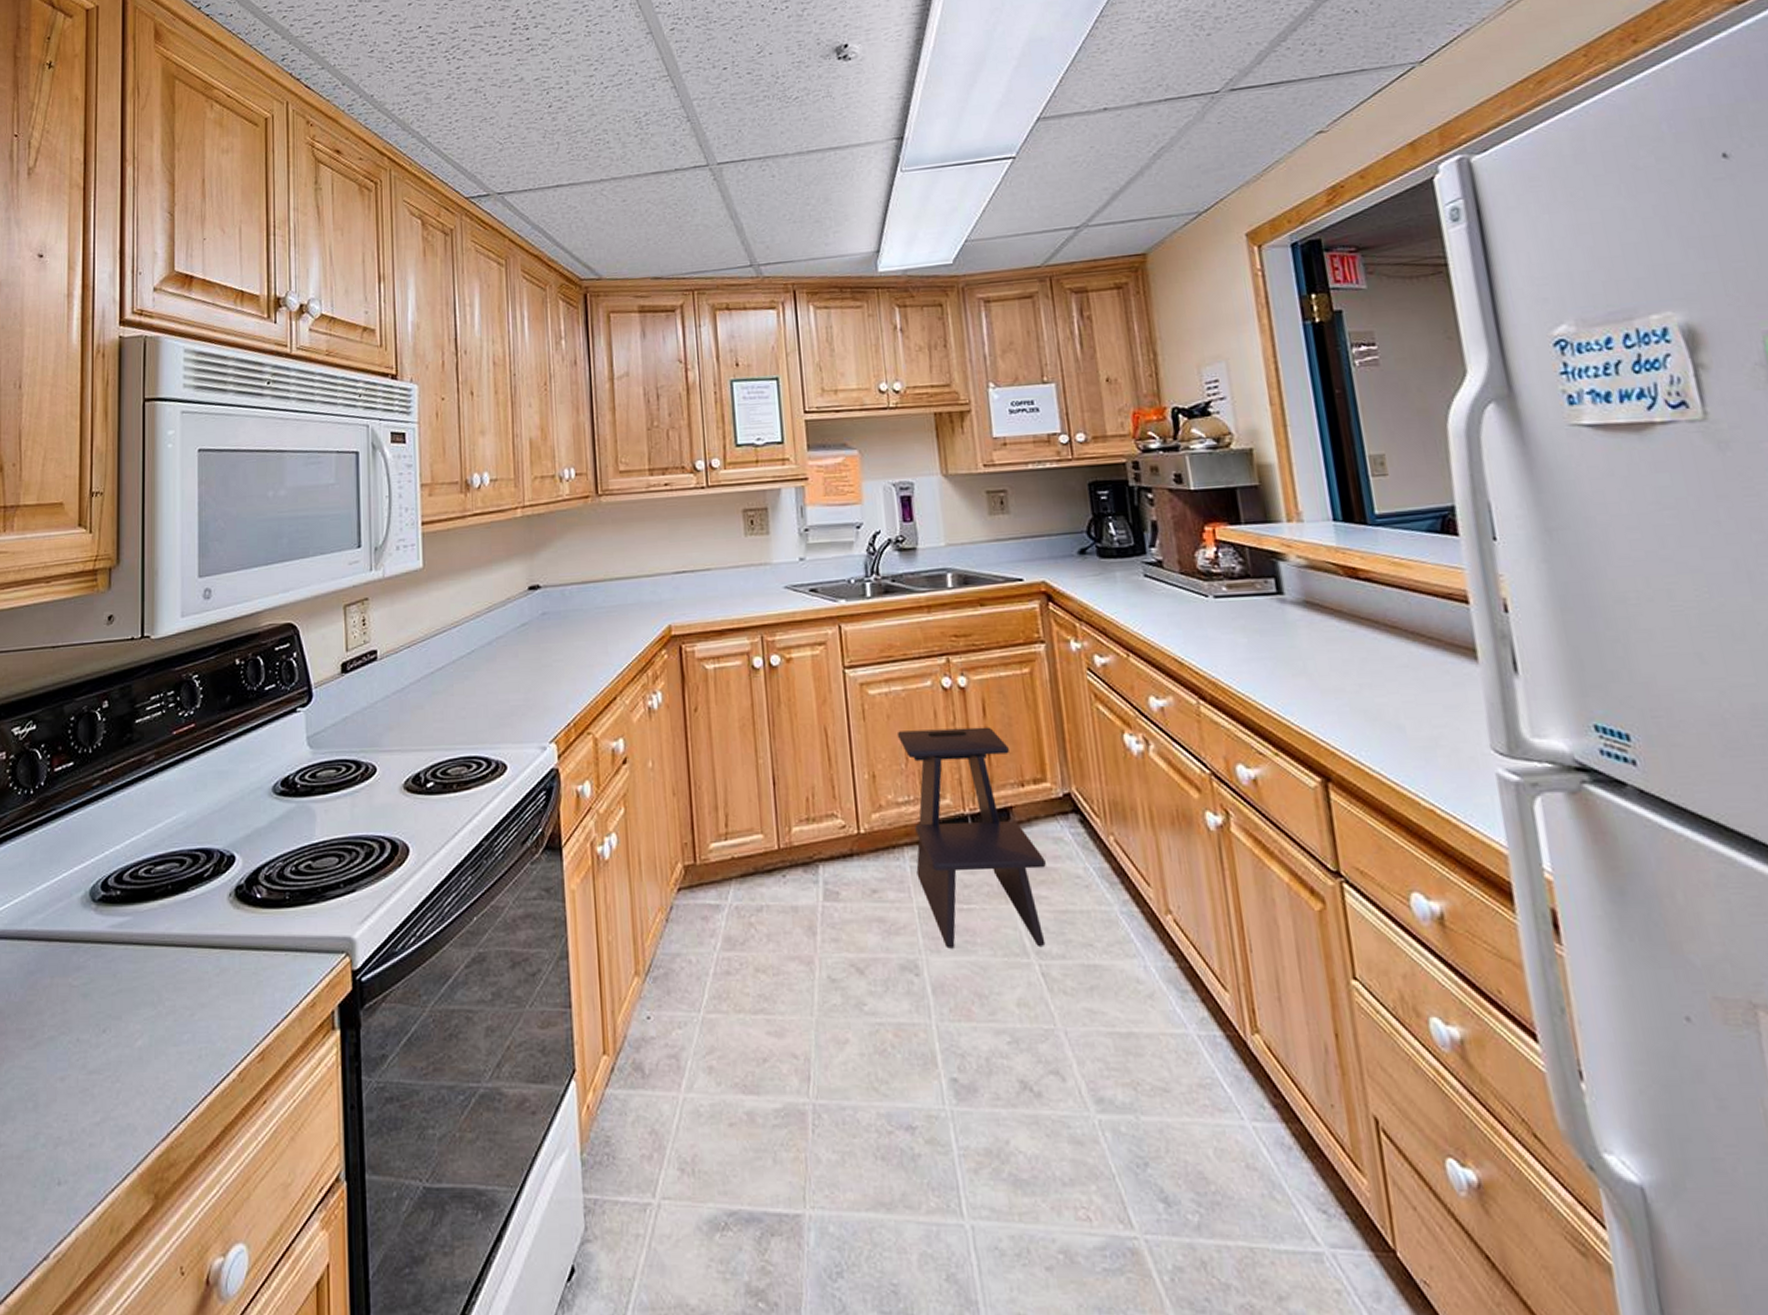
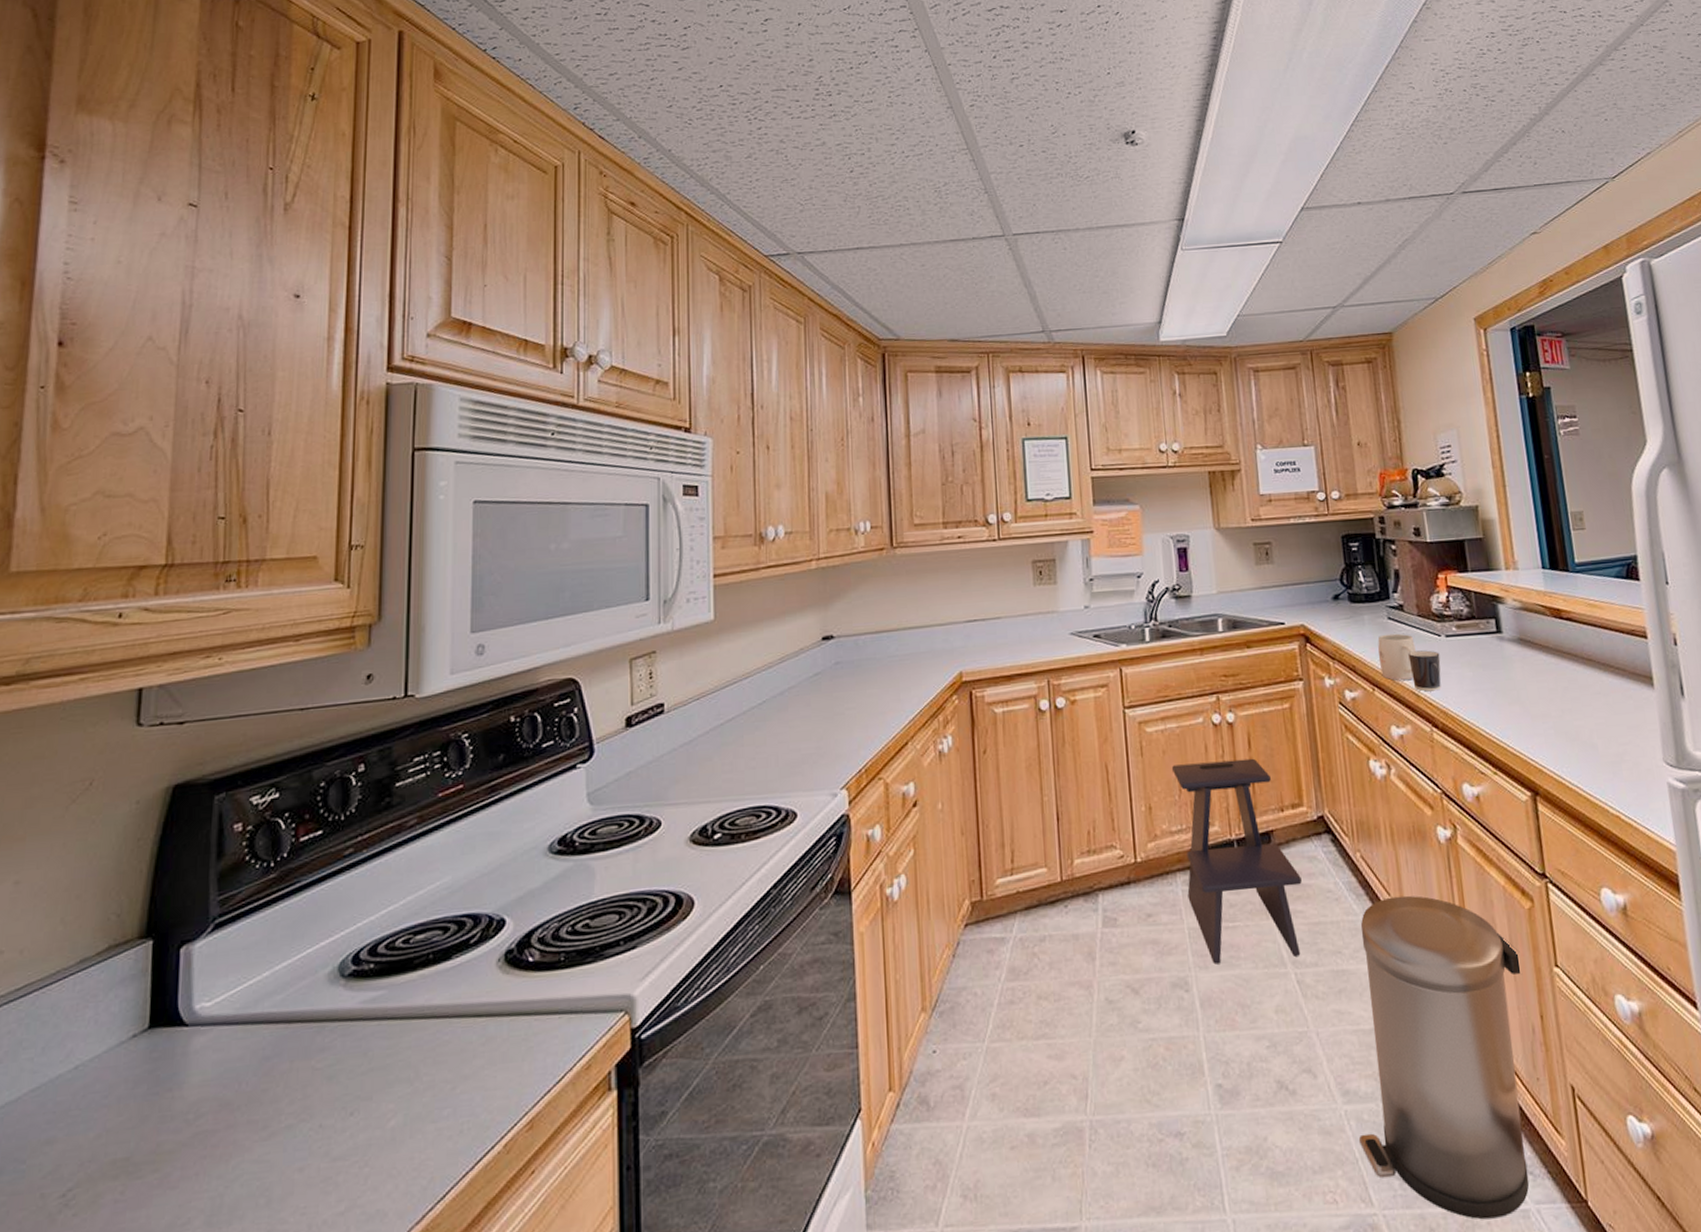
pedal bin: none [1115,887,1323,1258] -> present [1358,895,1530,1220]
mug: none [1132,593,1178,646] -> present [1377,633,1416,681]
mug: none [1169,612,1210,659] -> present [1408,650,1442,692]

